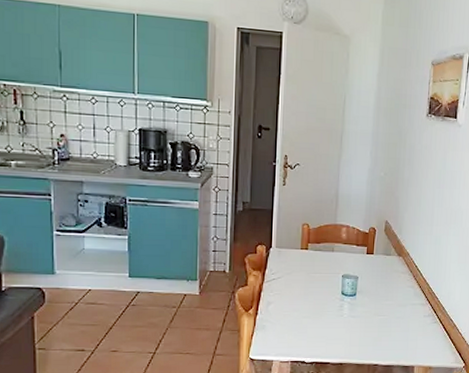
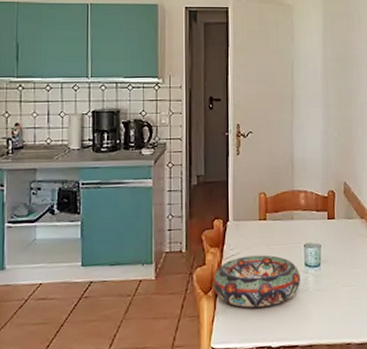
decorative bowl: none [254,281,337,327] -> present [213,255,301,308]

